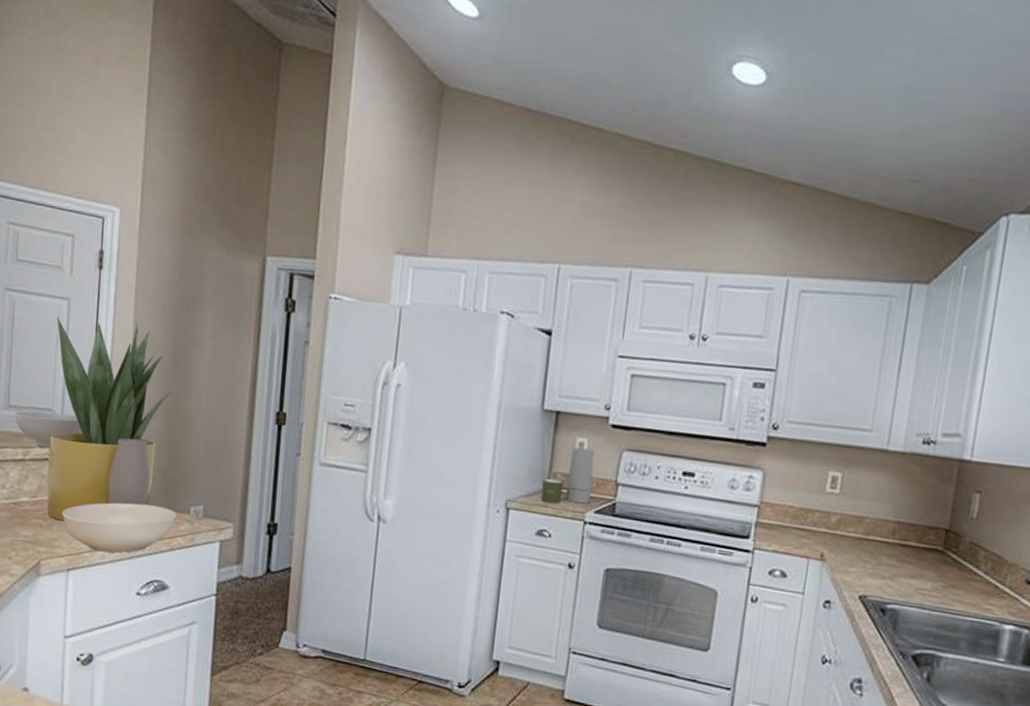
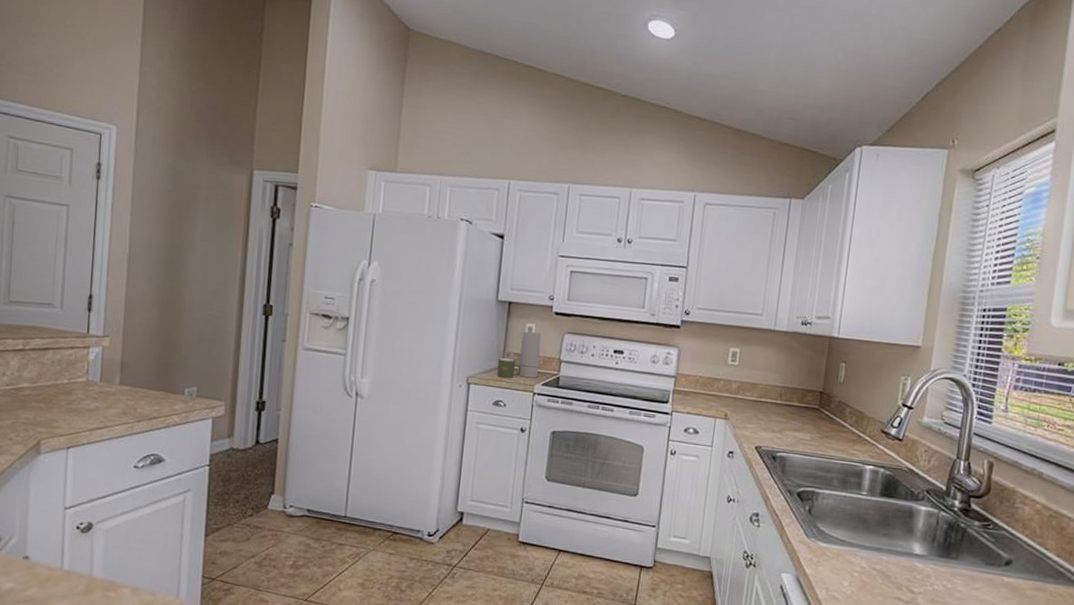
bowl: present [13,411,83,448] -> none [14,305,82,338]
planter: present [46,316,178,521] -> none [46,221,173,404]
bowl: present [61,502,178,553] -> none [61,386,173,431]
vase: present [107,438,150,506] -> none [106,328,146,388]

